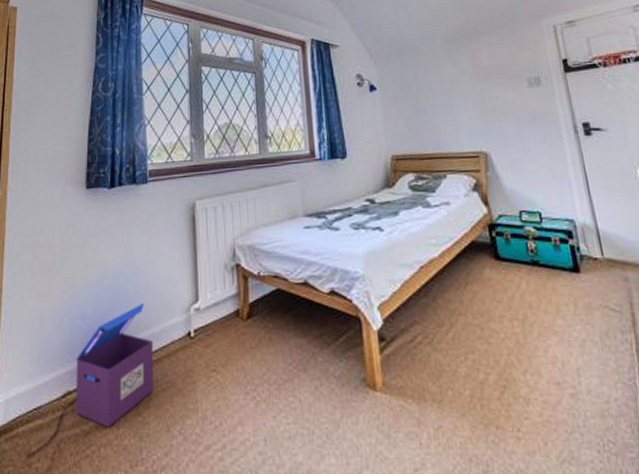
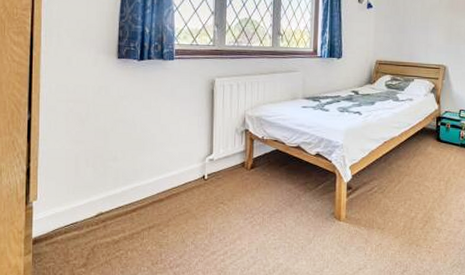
toy box: present [27,303,153,458] -> none [65,153,173,257]

